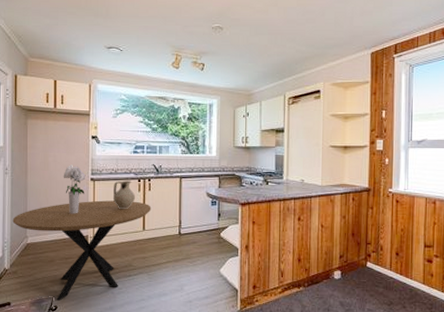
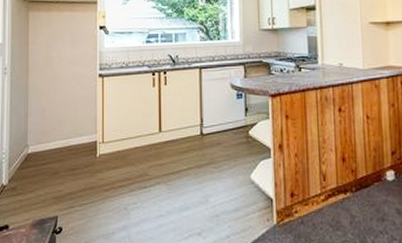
dining table: present [12,200,151,301] -> none [11,98,168,221]
bouquet: present [63,165,86,214] -> none [68,60,94,117]
ceramic jug: present [113,180,136,210] -> none [125,75,150,109]

